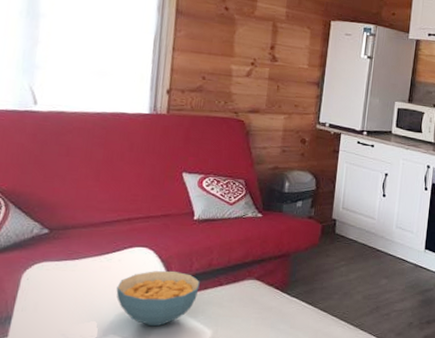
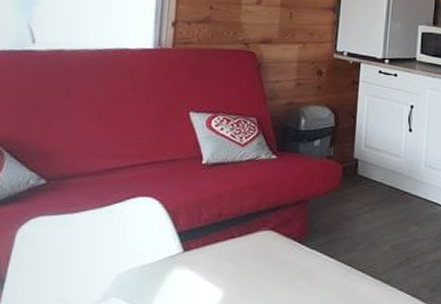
cereal bowl: present [116,270,200,327] -> none [118,222,210,287]

